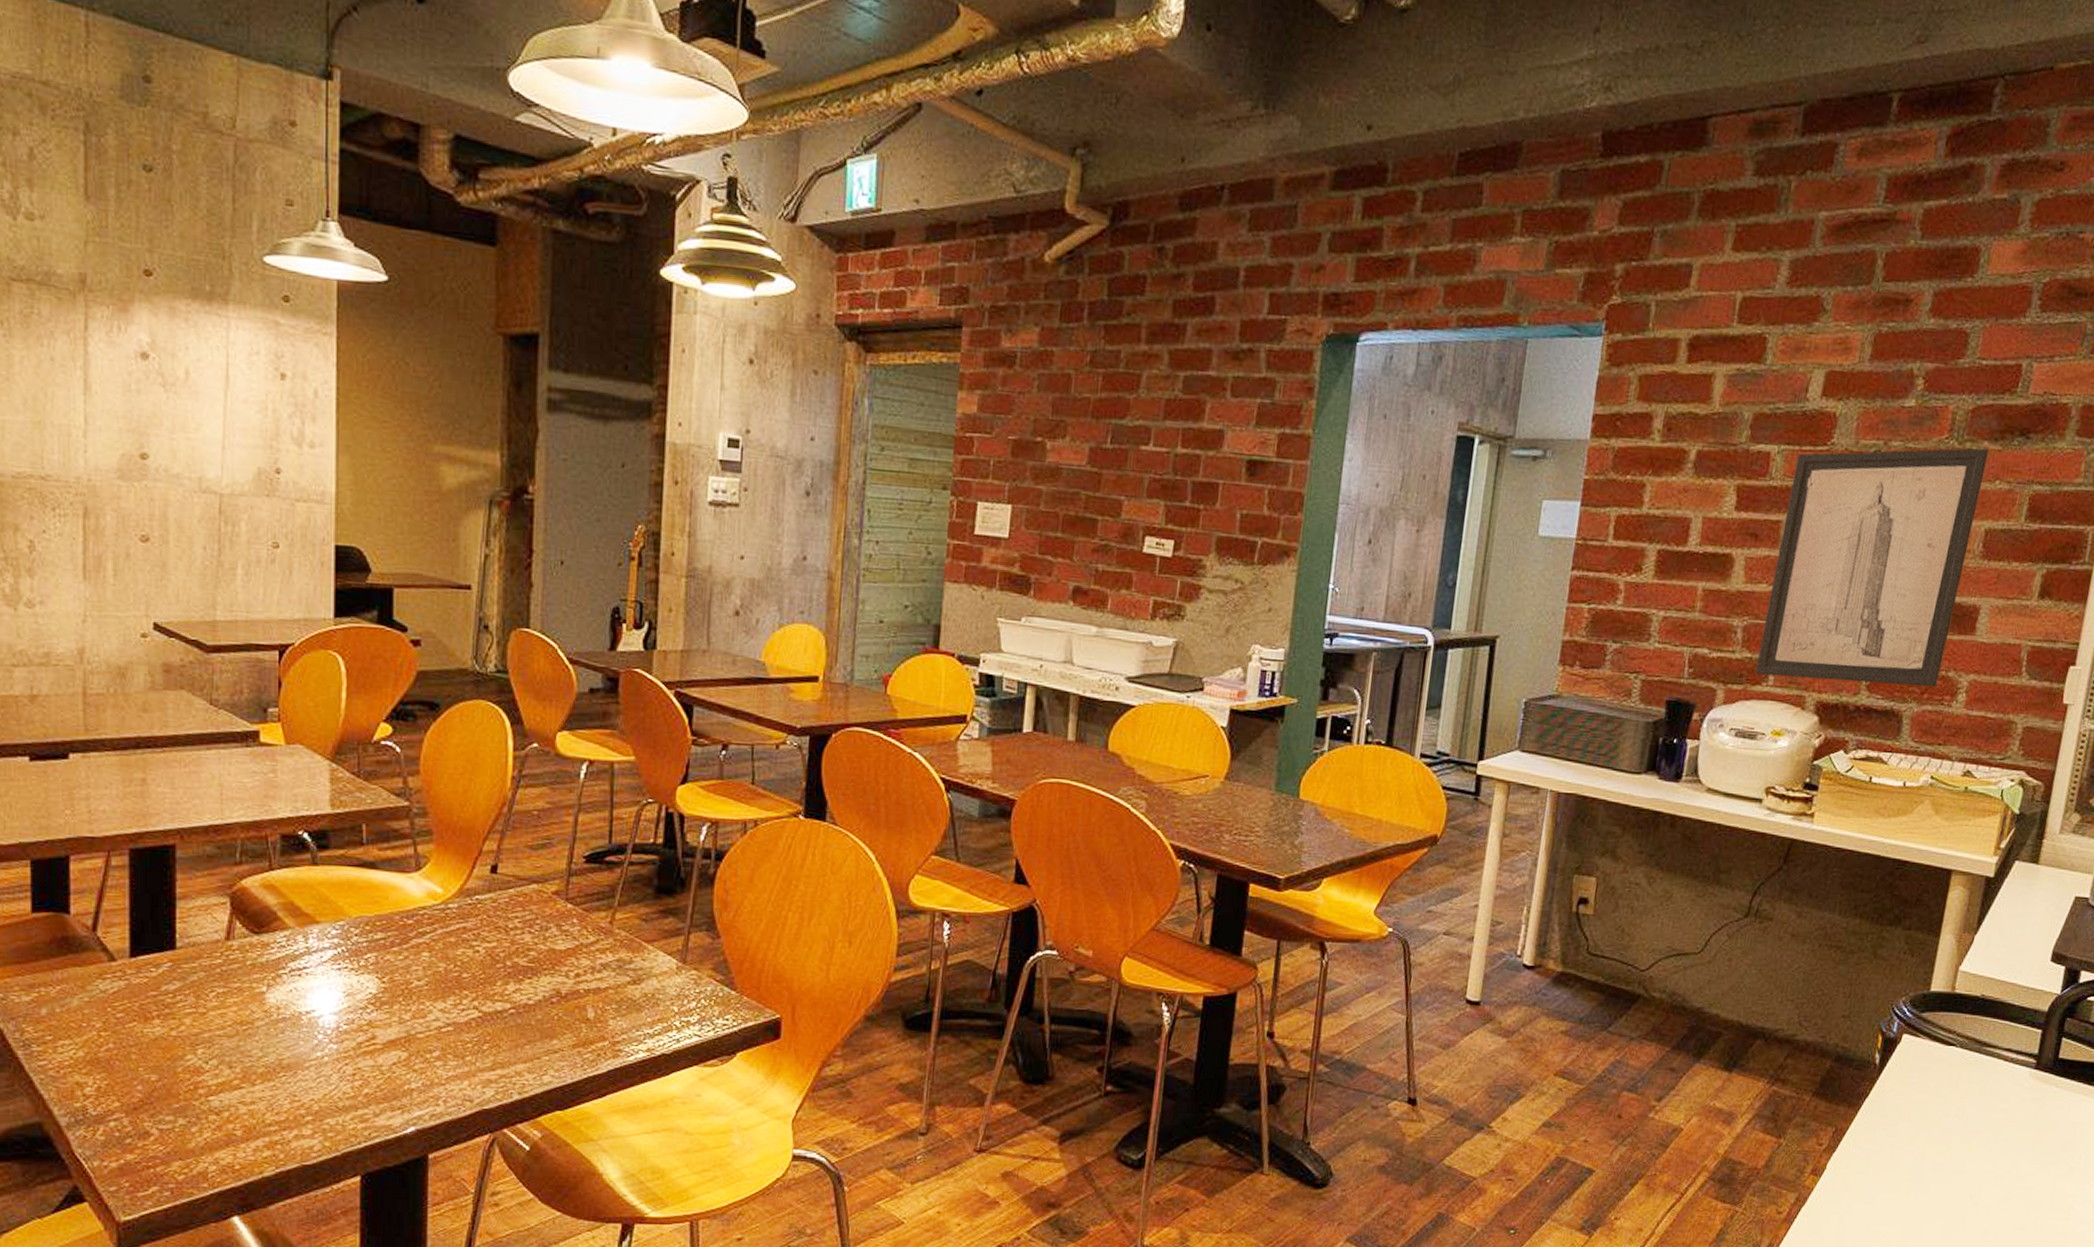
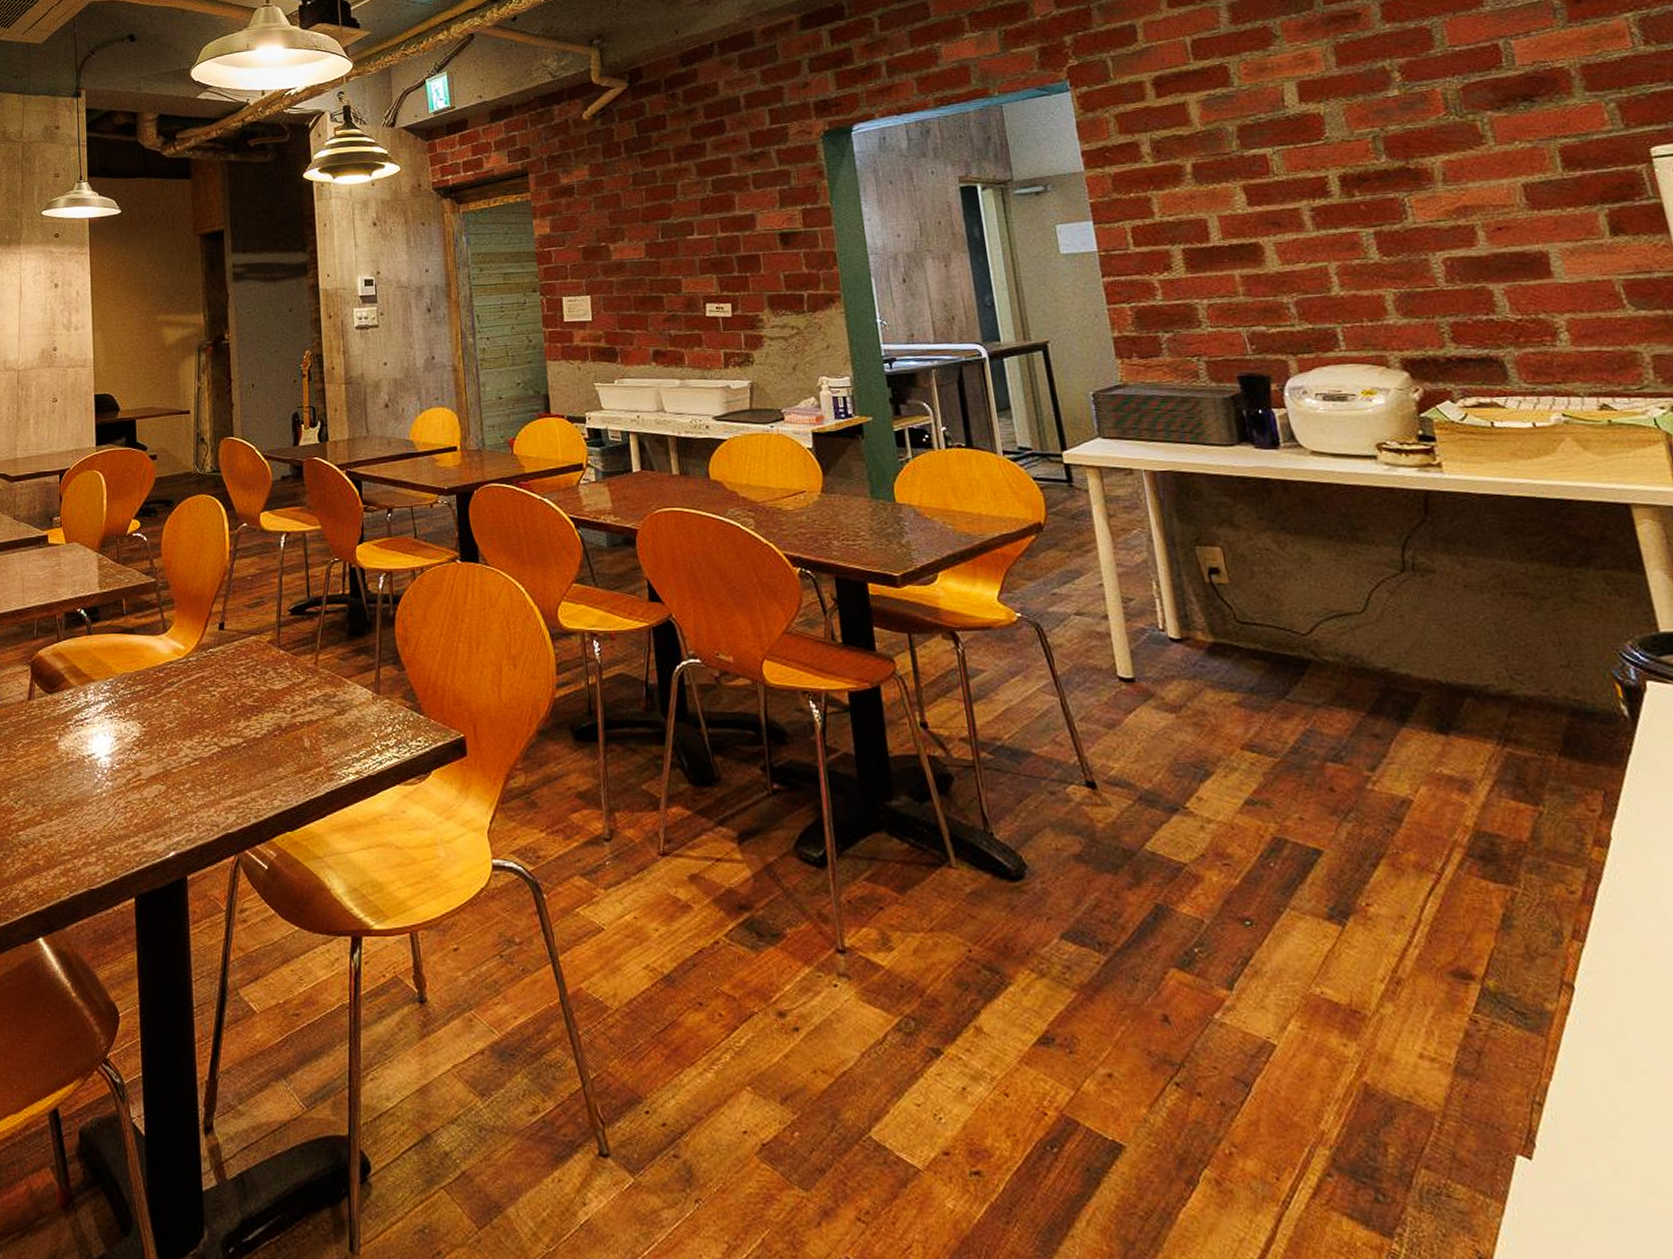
wall art: present [1754,448,1990,688] -> none [1294,117,1531,343]

